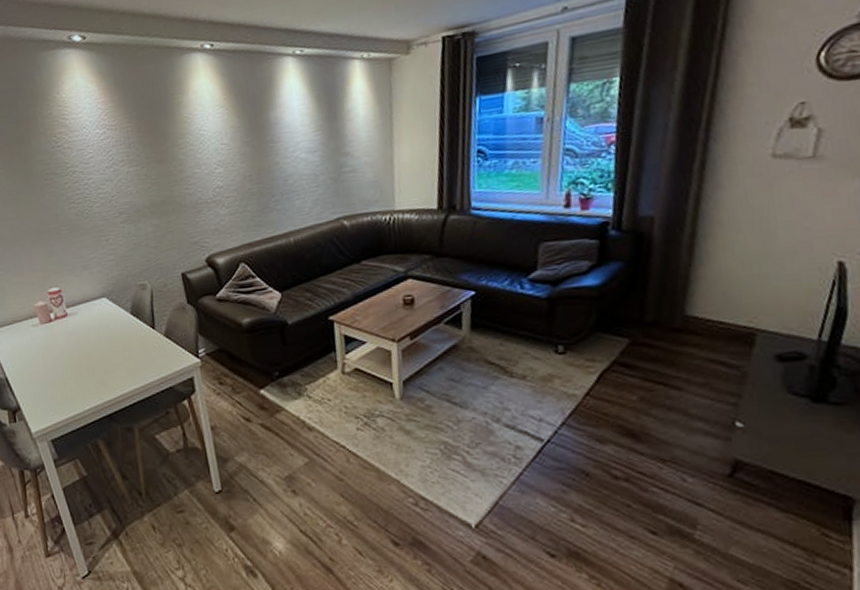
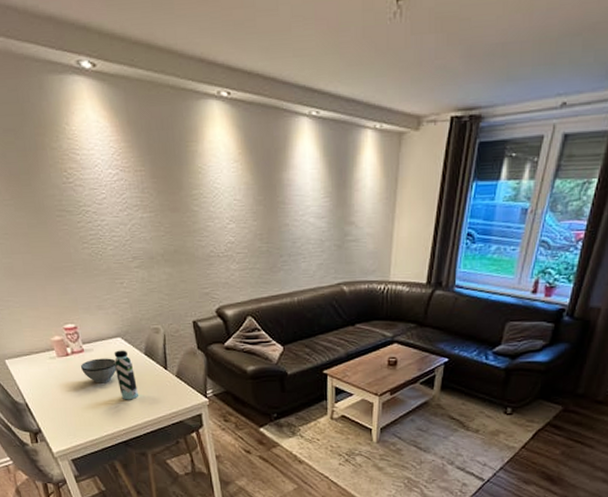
bowl: none [64,321,102,350] -> present [81,358,117,384]
water bottle: none [98,311,124,367] -> present [113,350,138,400]

